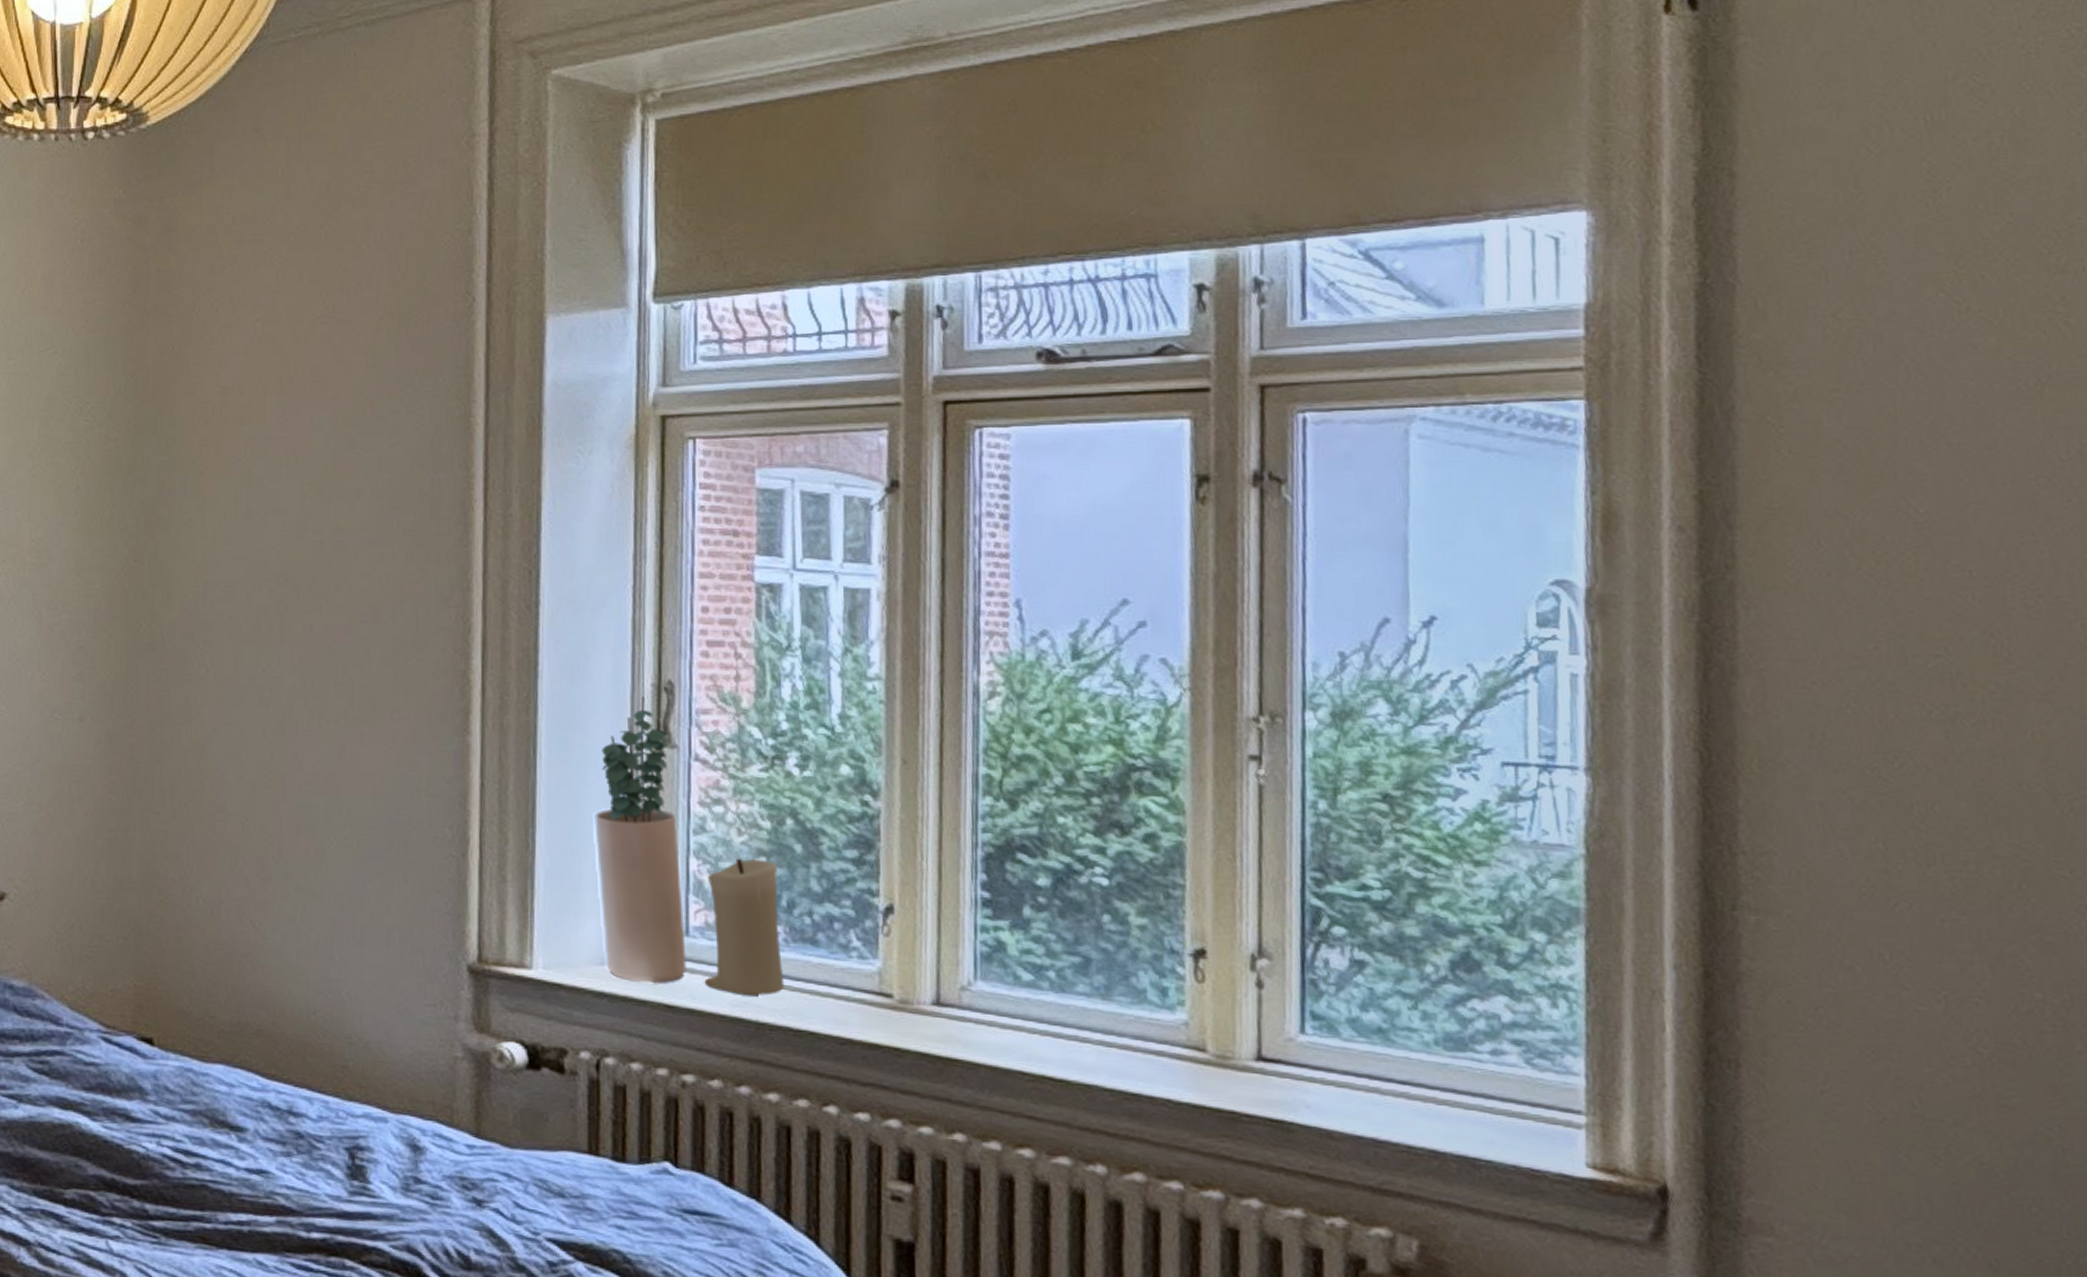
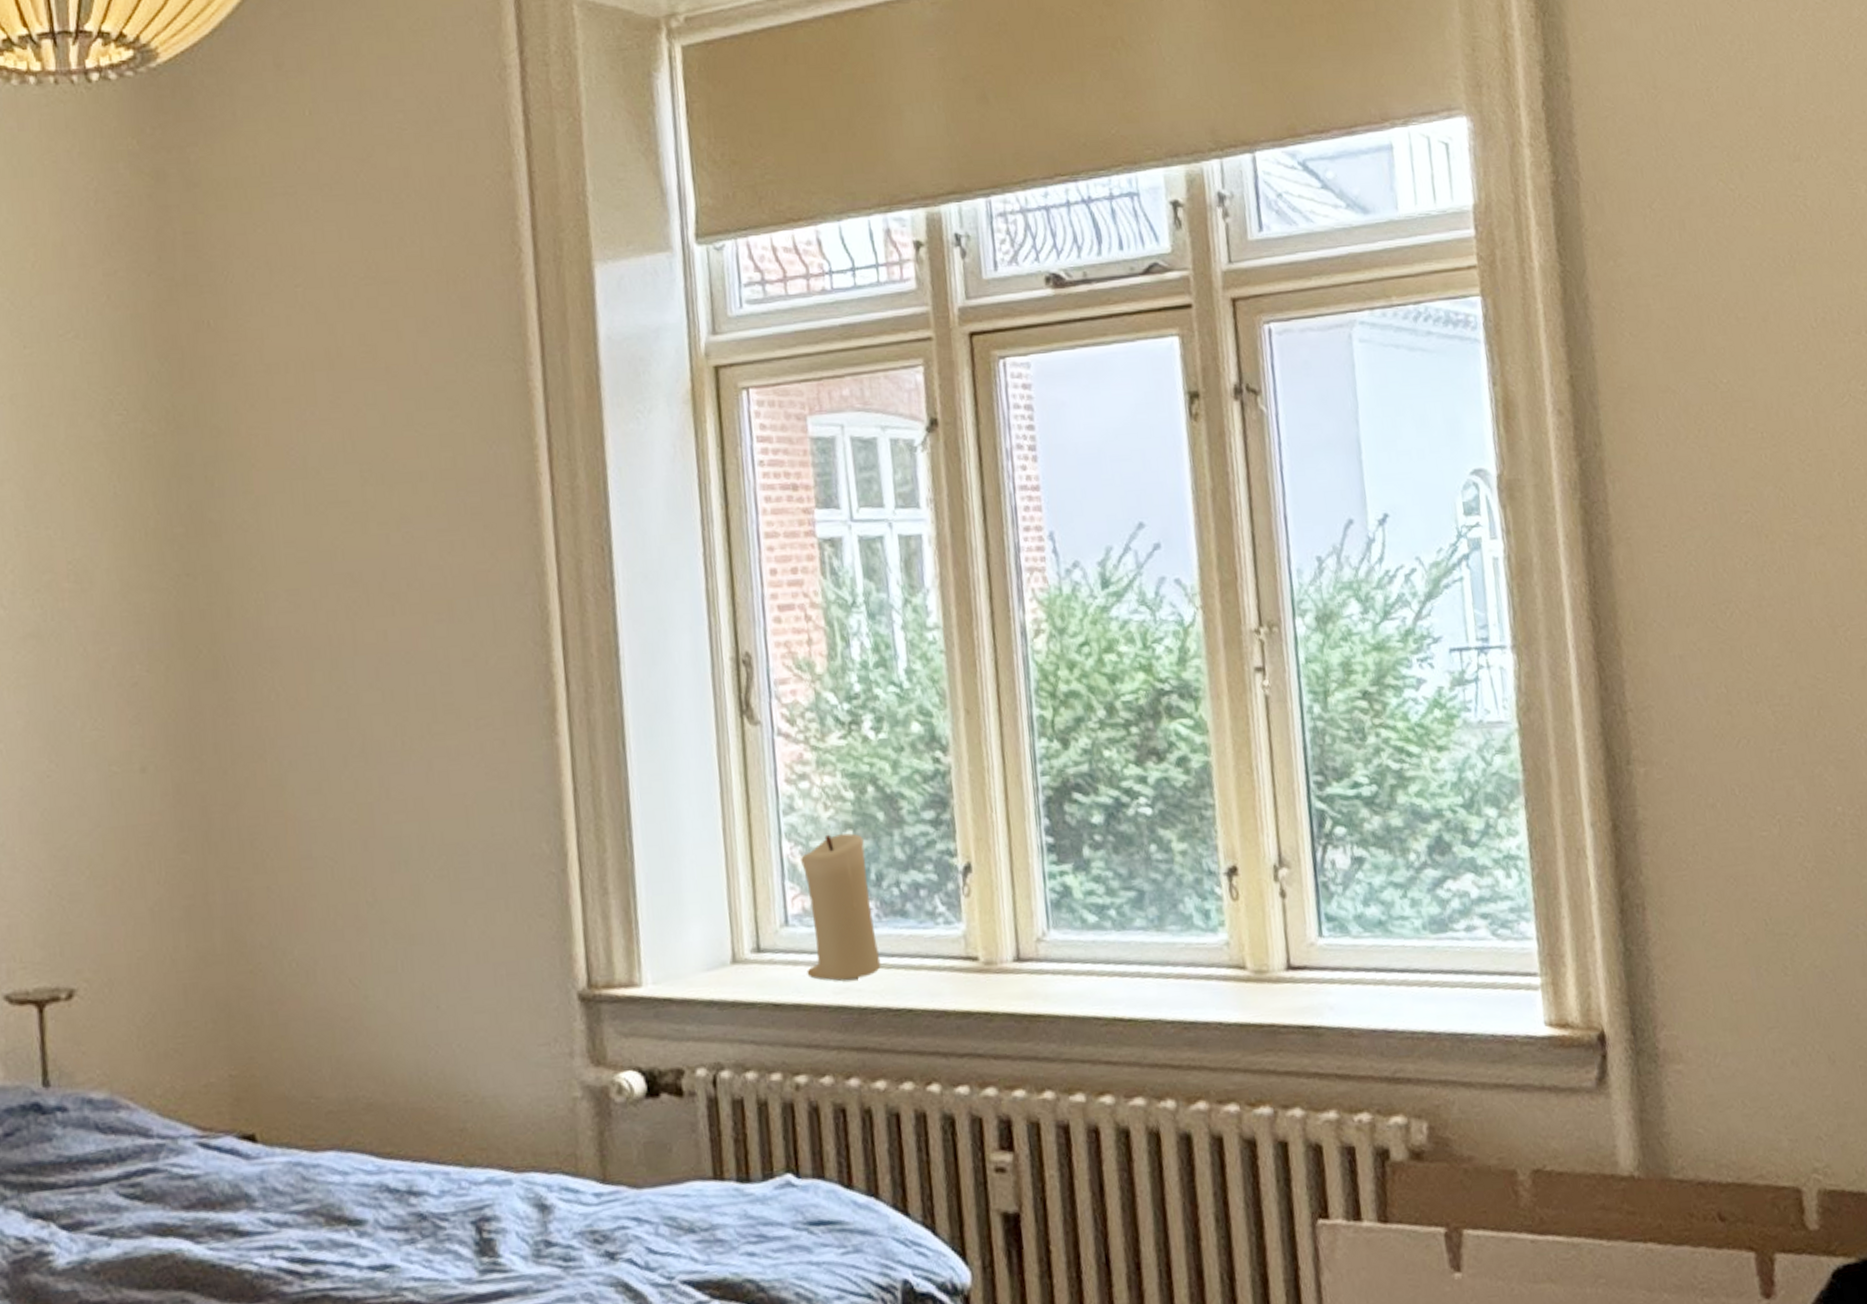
vase: present [594,696,687,983] -> none [688,671,790,984]

